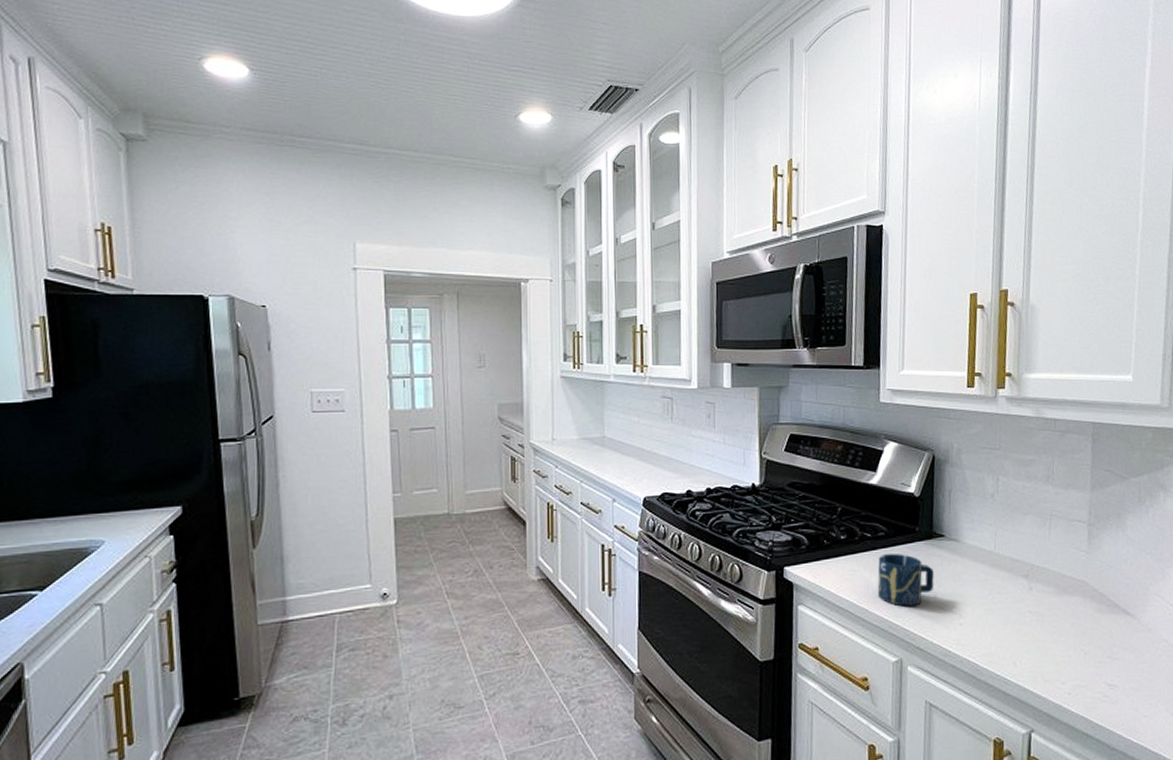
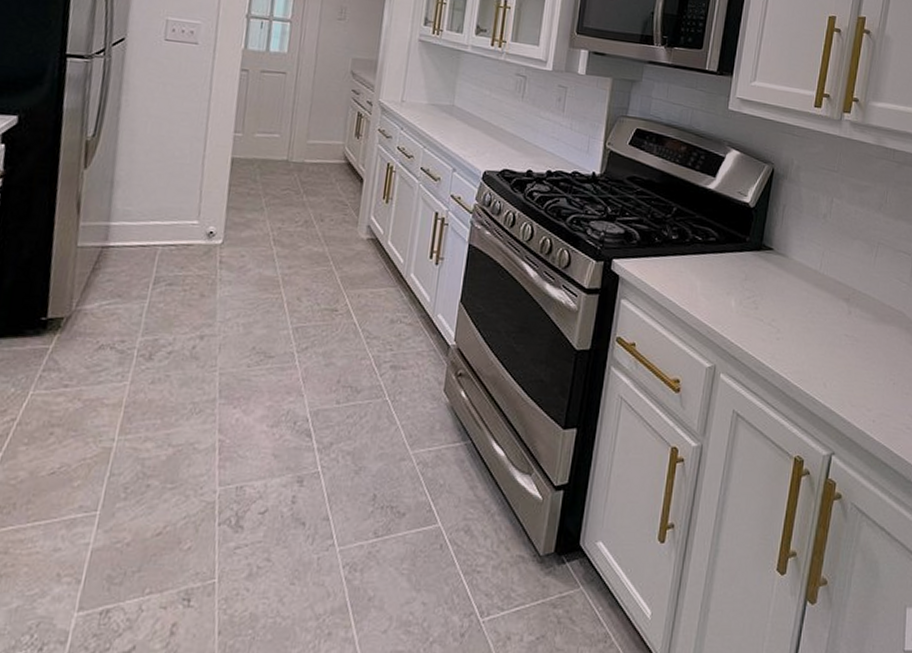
cup: present [877,553,934,607] -> none [700,259,758,315]

